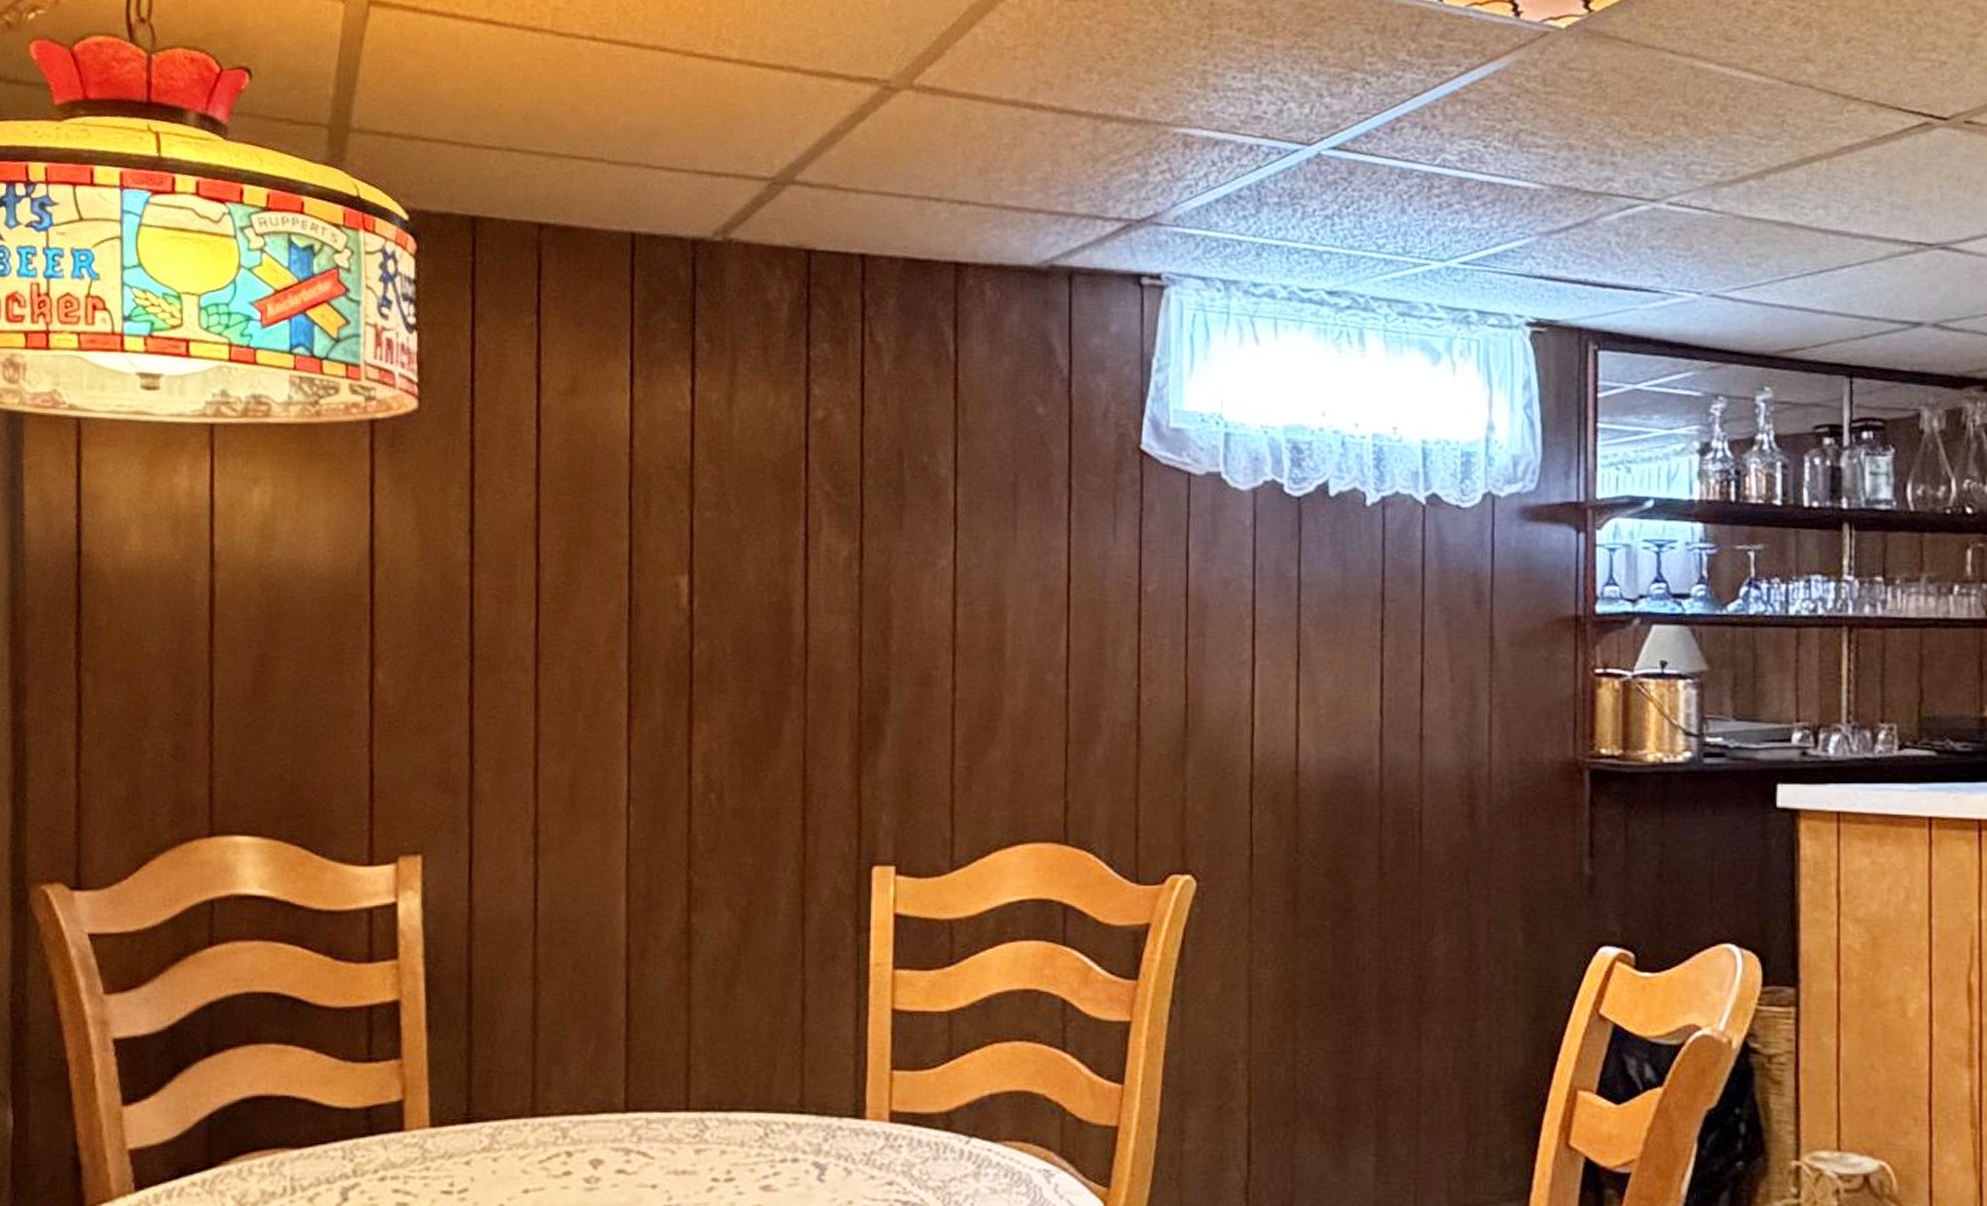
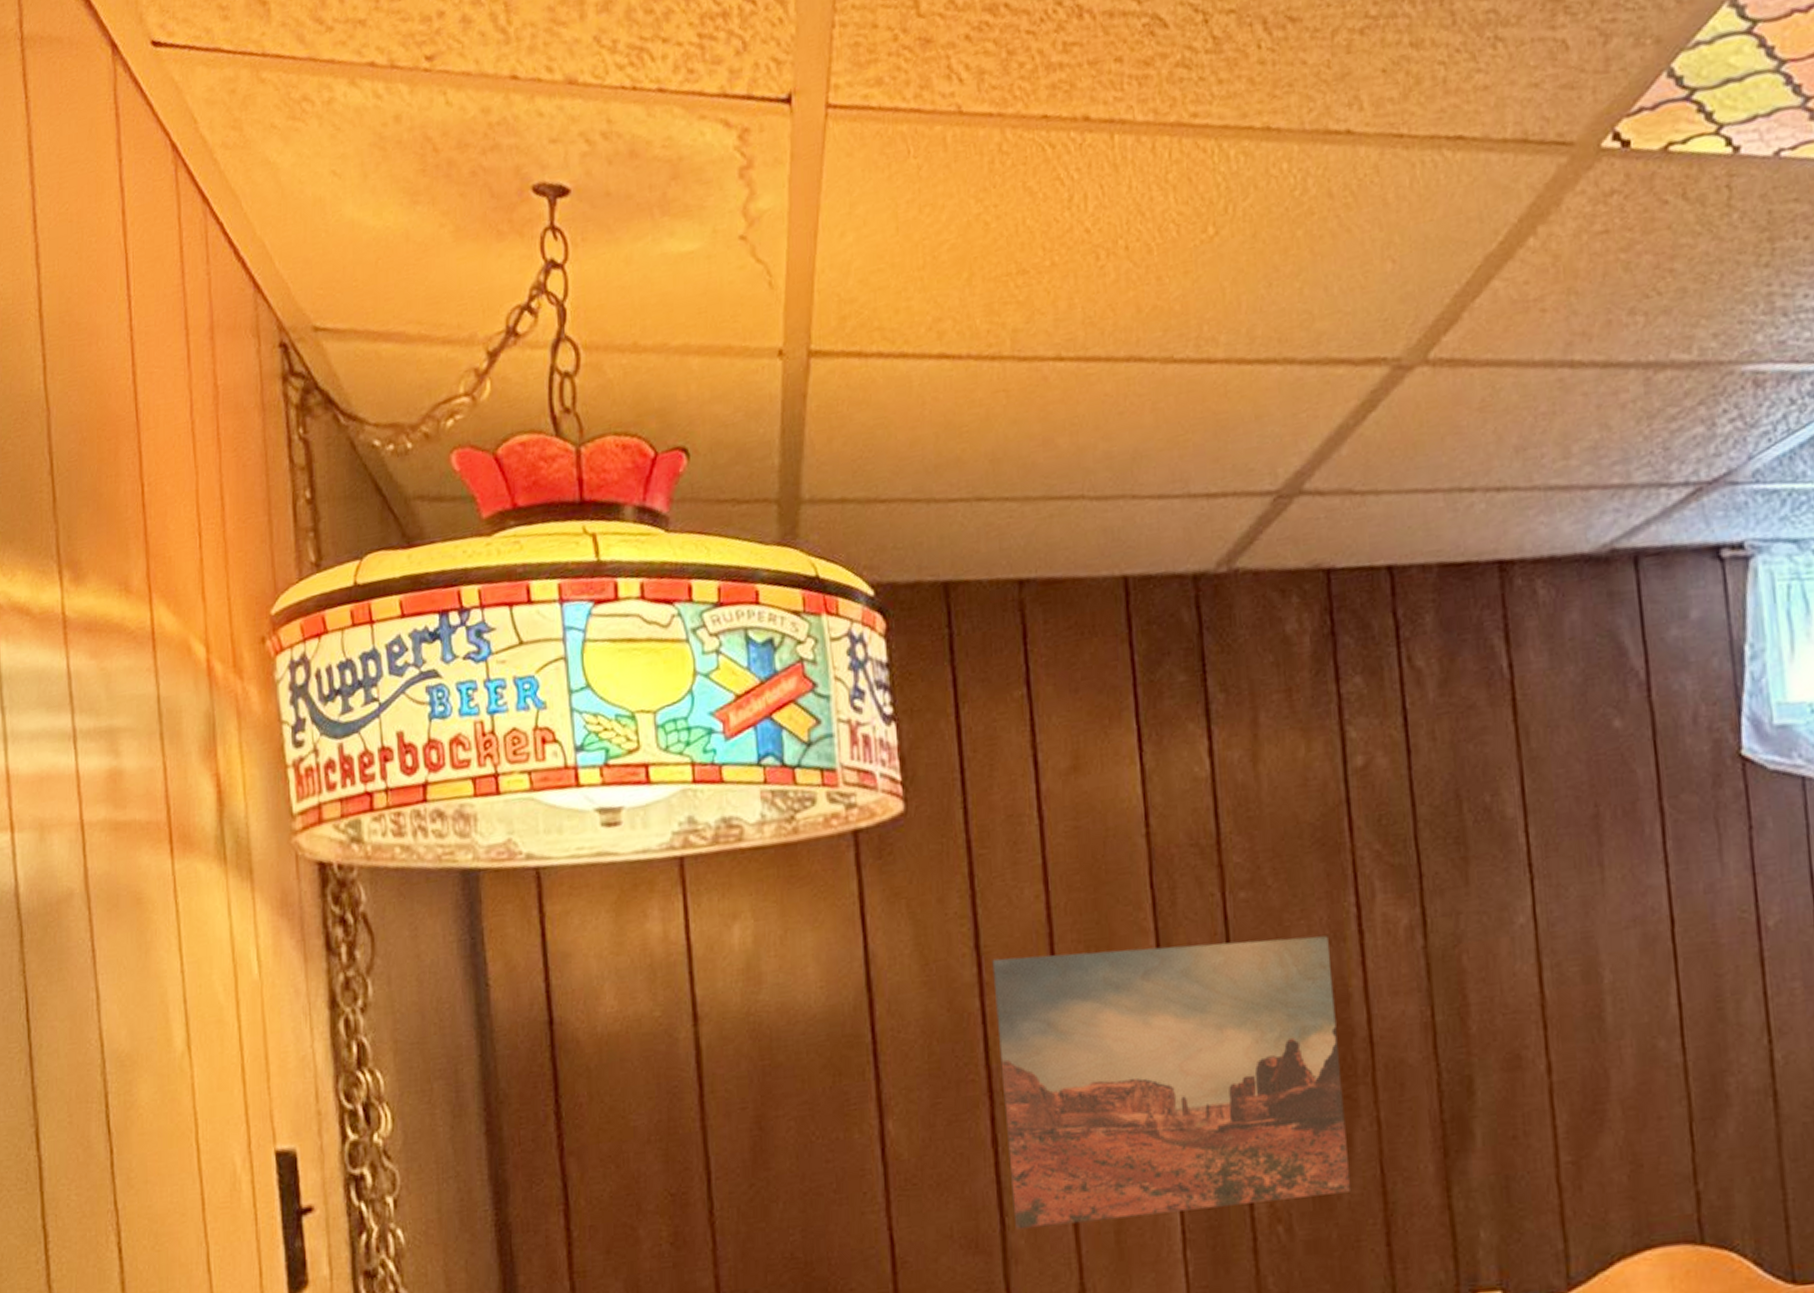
wall art: none [481,544,779,775] -> present [992,935,1352,1230]

